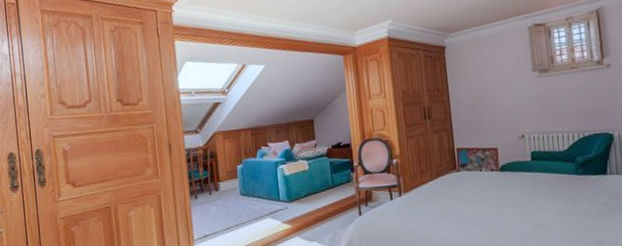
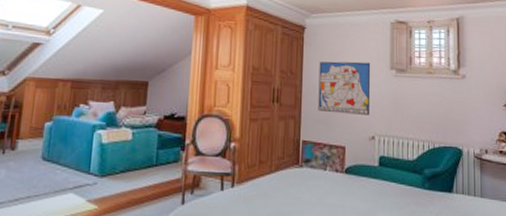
wall art: none [463,68,518,120] -> present [318,61,371,115]

